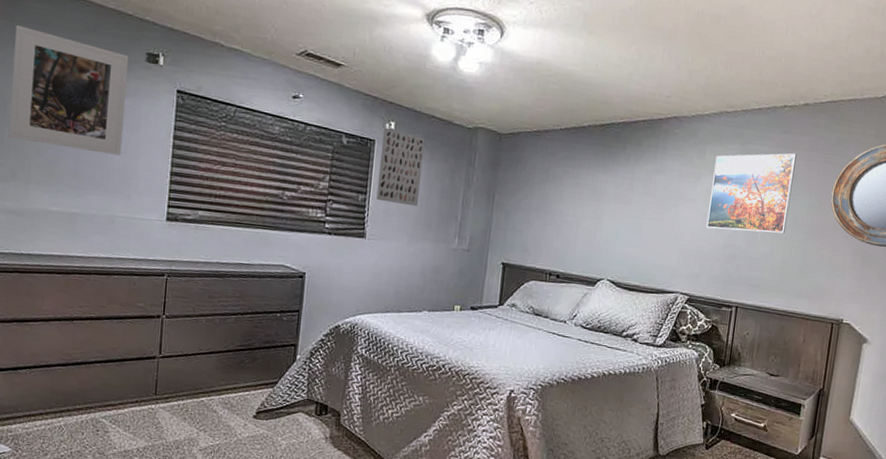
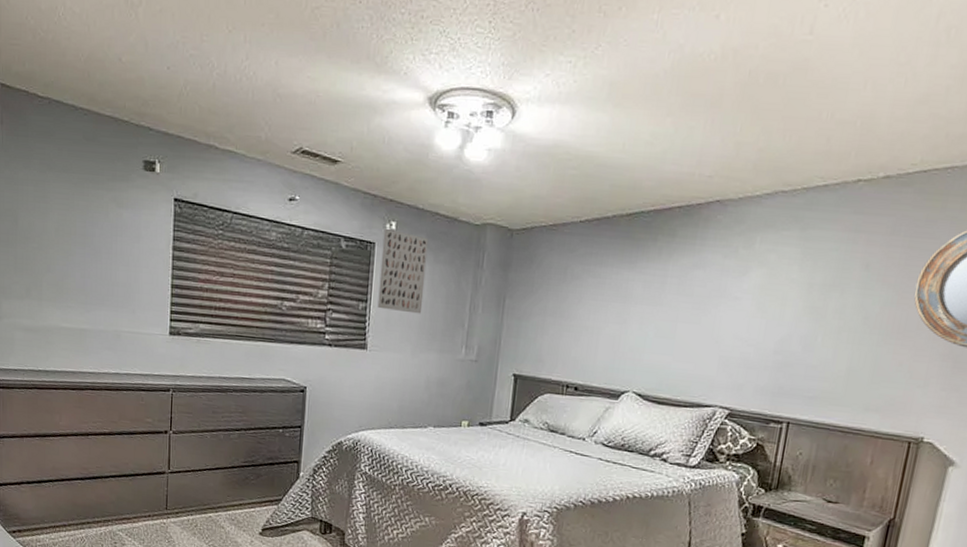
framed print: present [9,25,129,155] -> none [21,140,127,269]
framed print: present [706,153,797,234] -> none [752,237,871,336]

